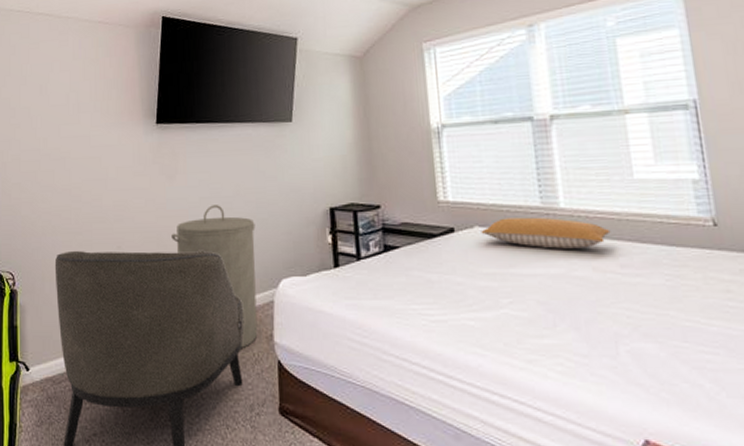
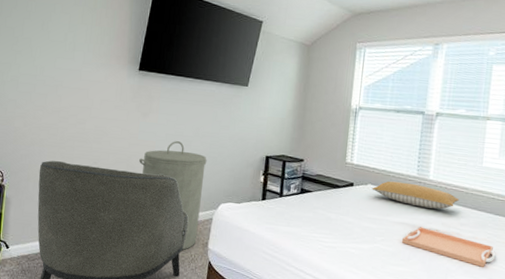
serving tray: none [539,277,686,326] -> present [402,227,496,267]

